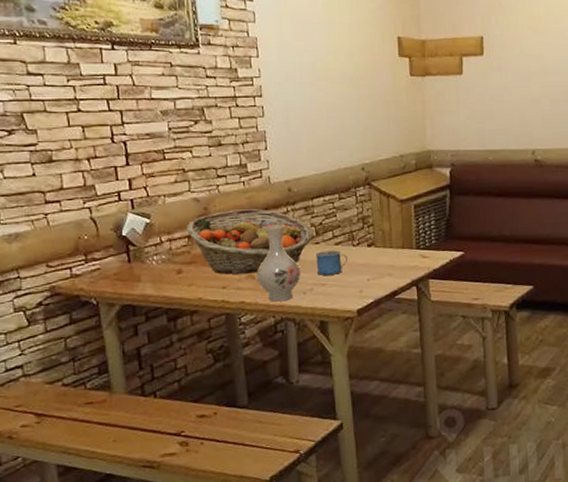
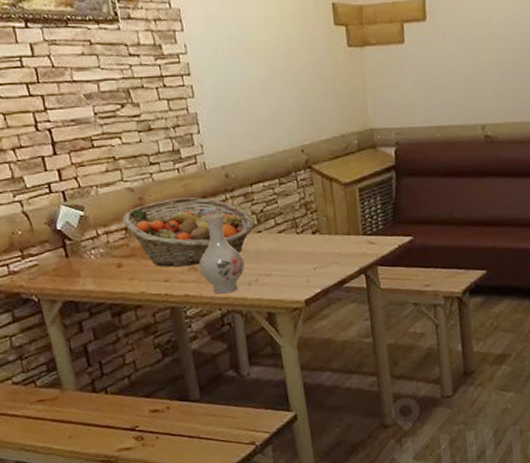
mug: present [316,250,348,275] -> none [258,239,293,265]

